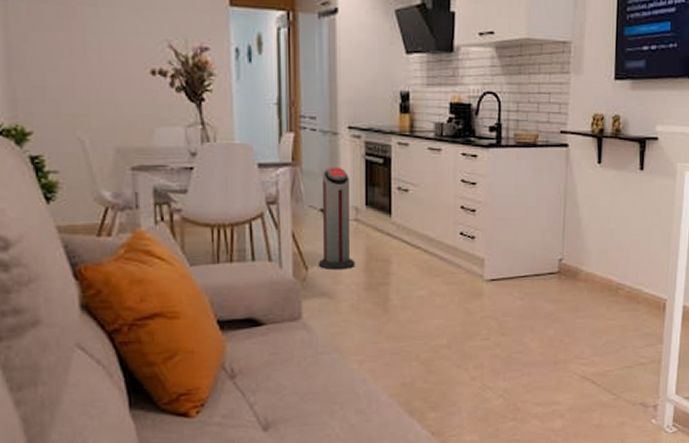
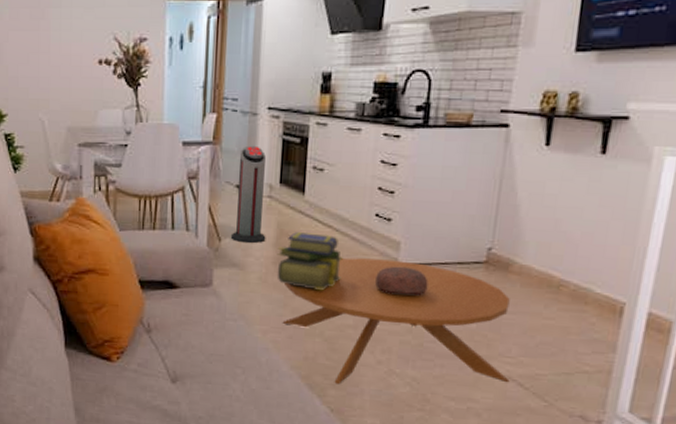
stack of books: none [367,255,433,313] -> present [277,232,343,291]
coffee table: none [378,277,585,406] -> present [282,257,510,385]
decorative bowl: none [465,282,511,310] -> present [375,266,428,296]

